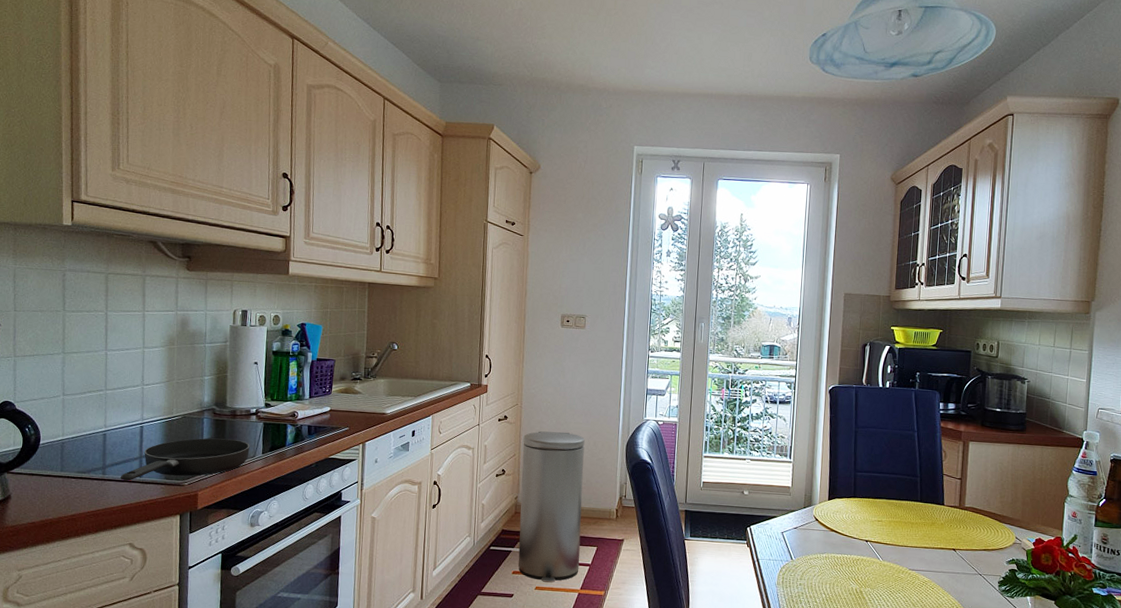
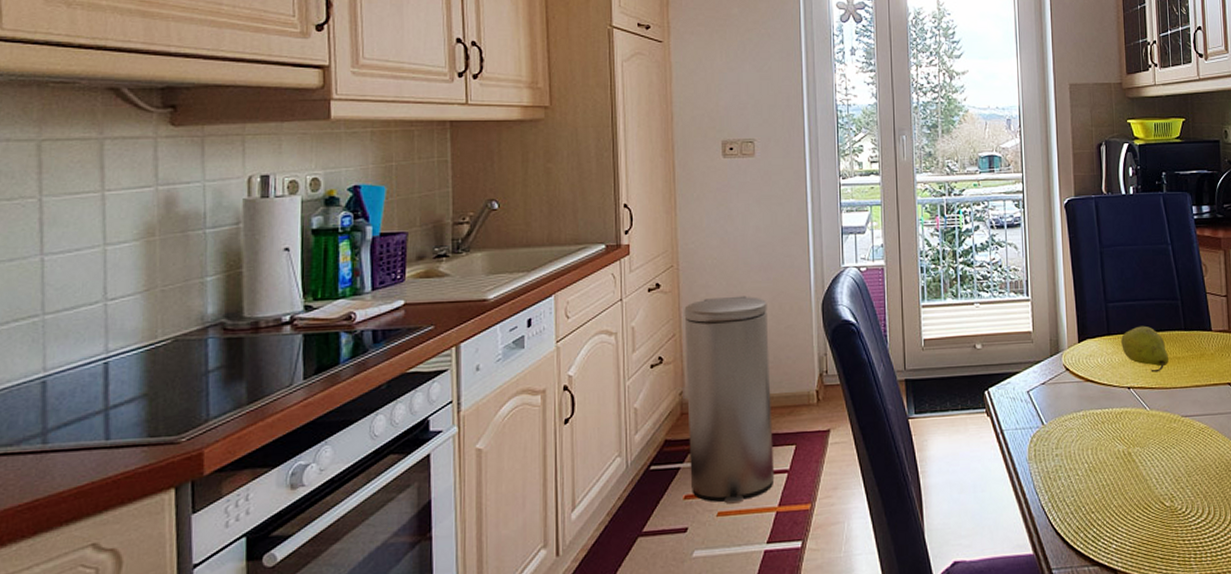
frying pan: present [120,438,250,481] -> none [72,364,283,449]
fruit: none [864,493,904,532] -> present [1121,325,1170,373]

